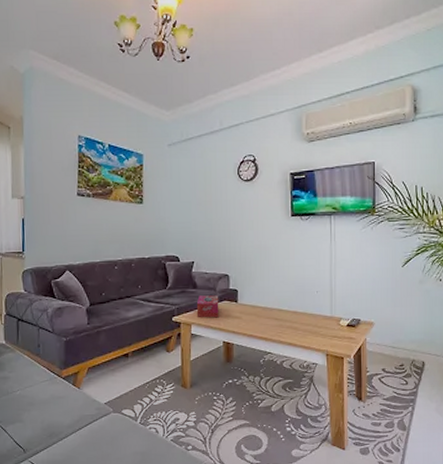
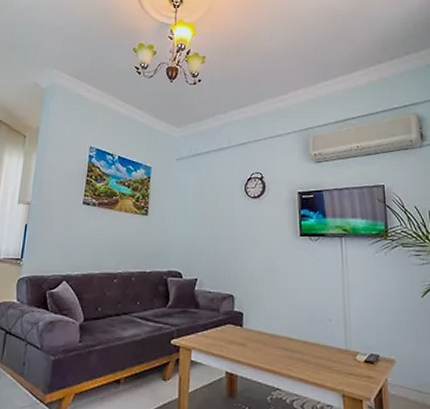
tissue box: present [196,295,219,318] -> none [197,317,223,344]

